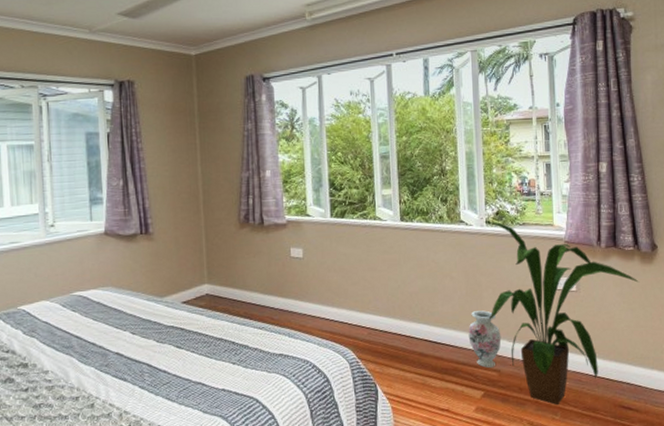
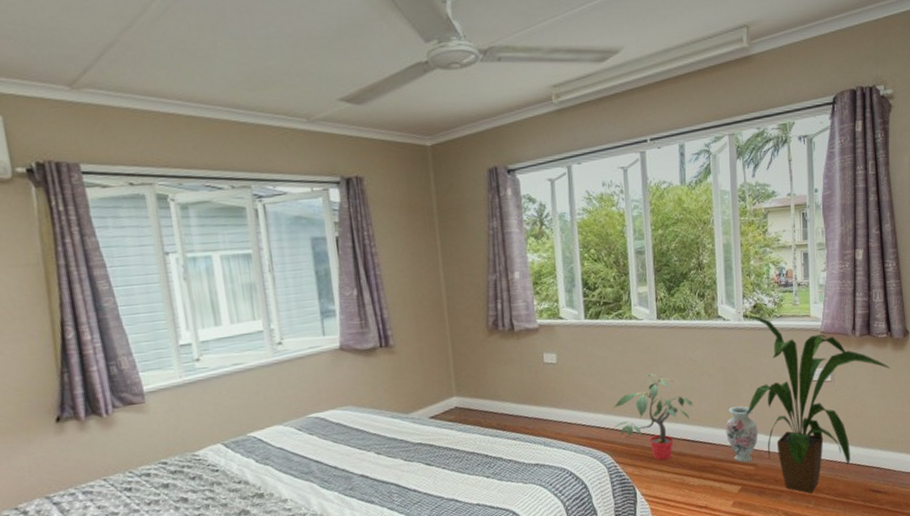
potted plant: none [356,272,435,360] -> present [613,373,693,461]

